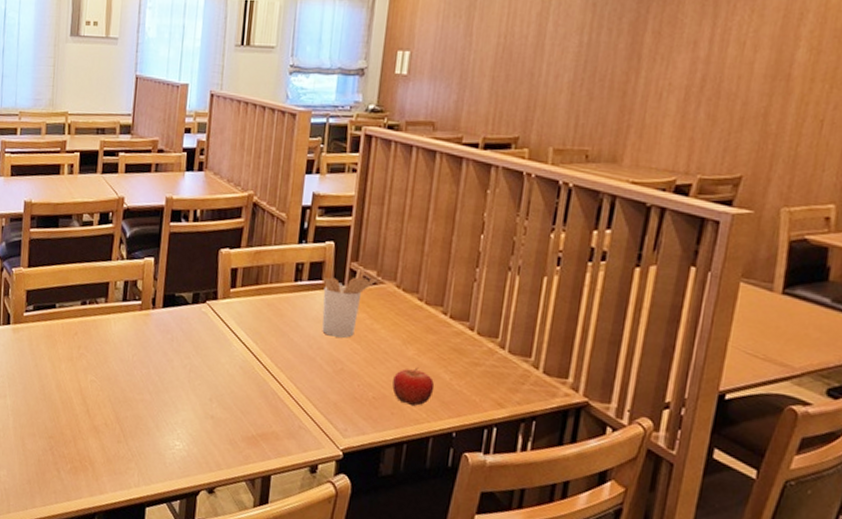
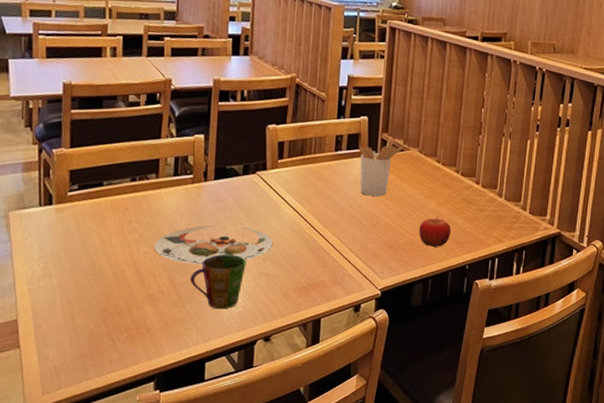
plate: none [100,357,221,400] -> present [154,225,273,264]
cup: none [134,390,192,452] -> present [190,254,246,310]

